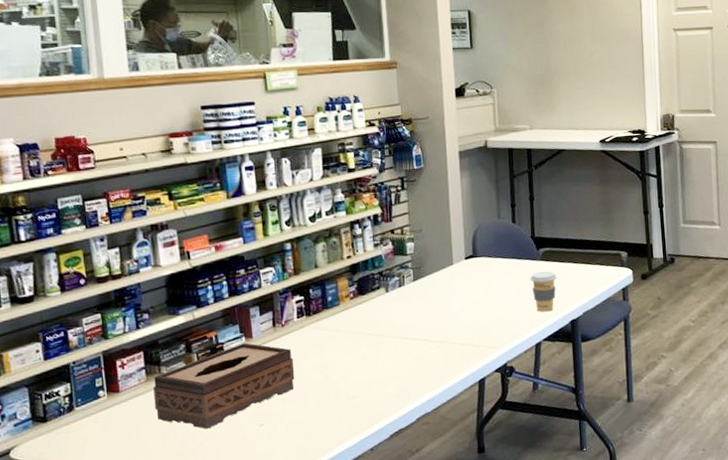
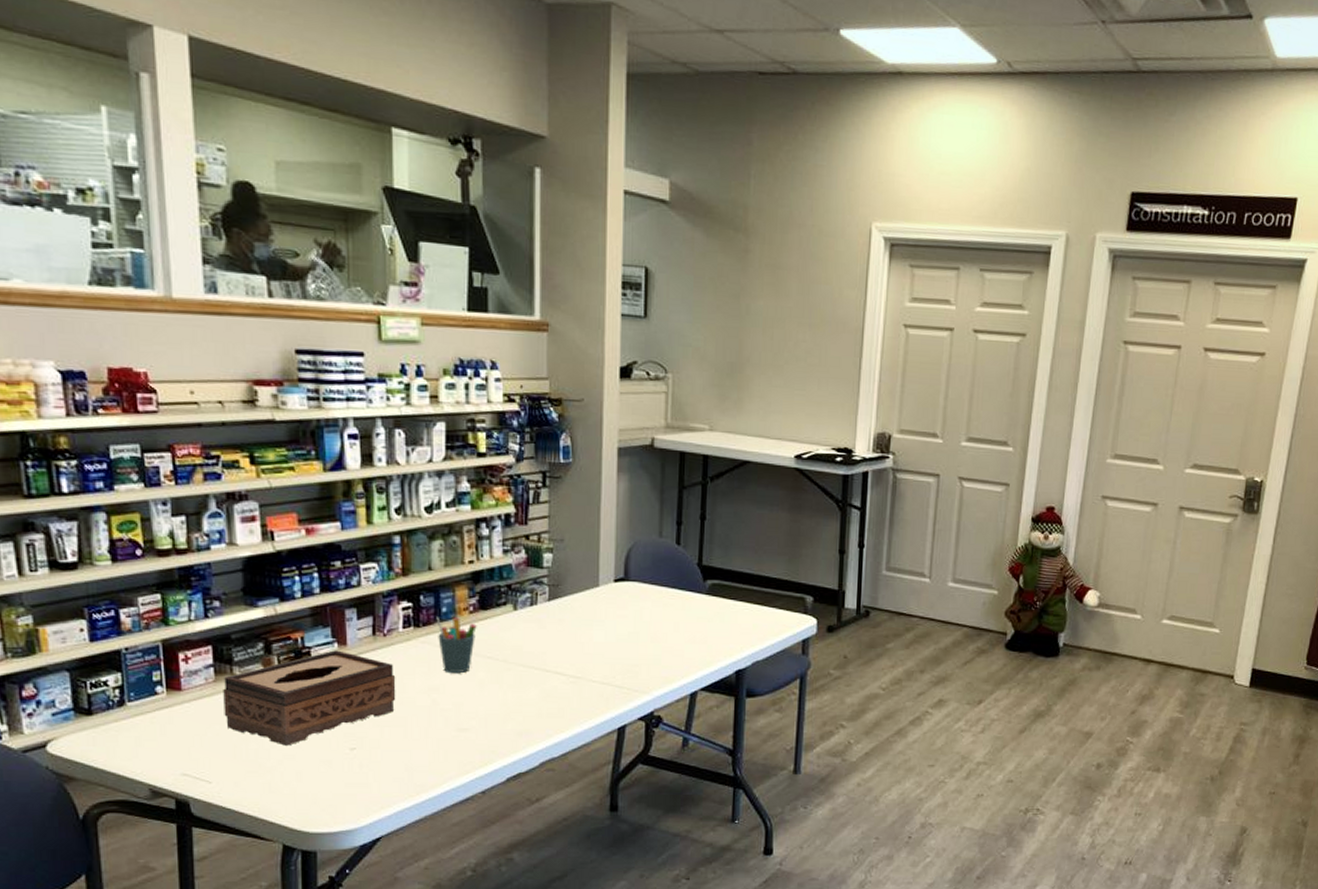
pen holder: none [324,304,357,351] -> present [436,617,477,674]
coffee cup: present [529,271,557,312] -> none [691,608,725,657]

